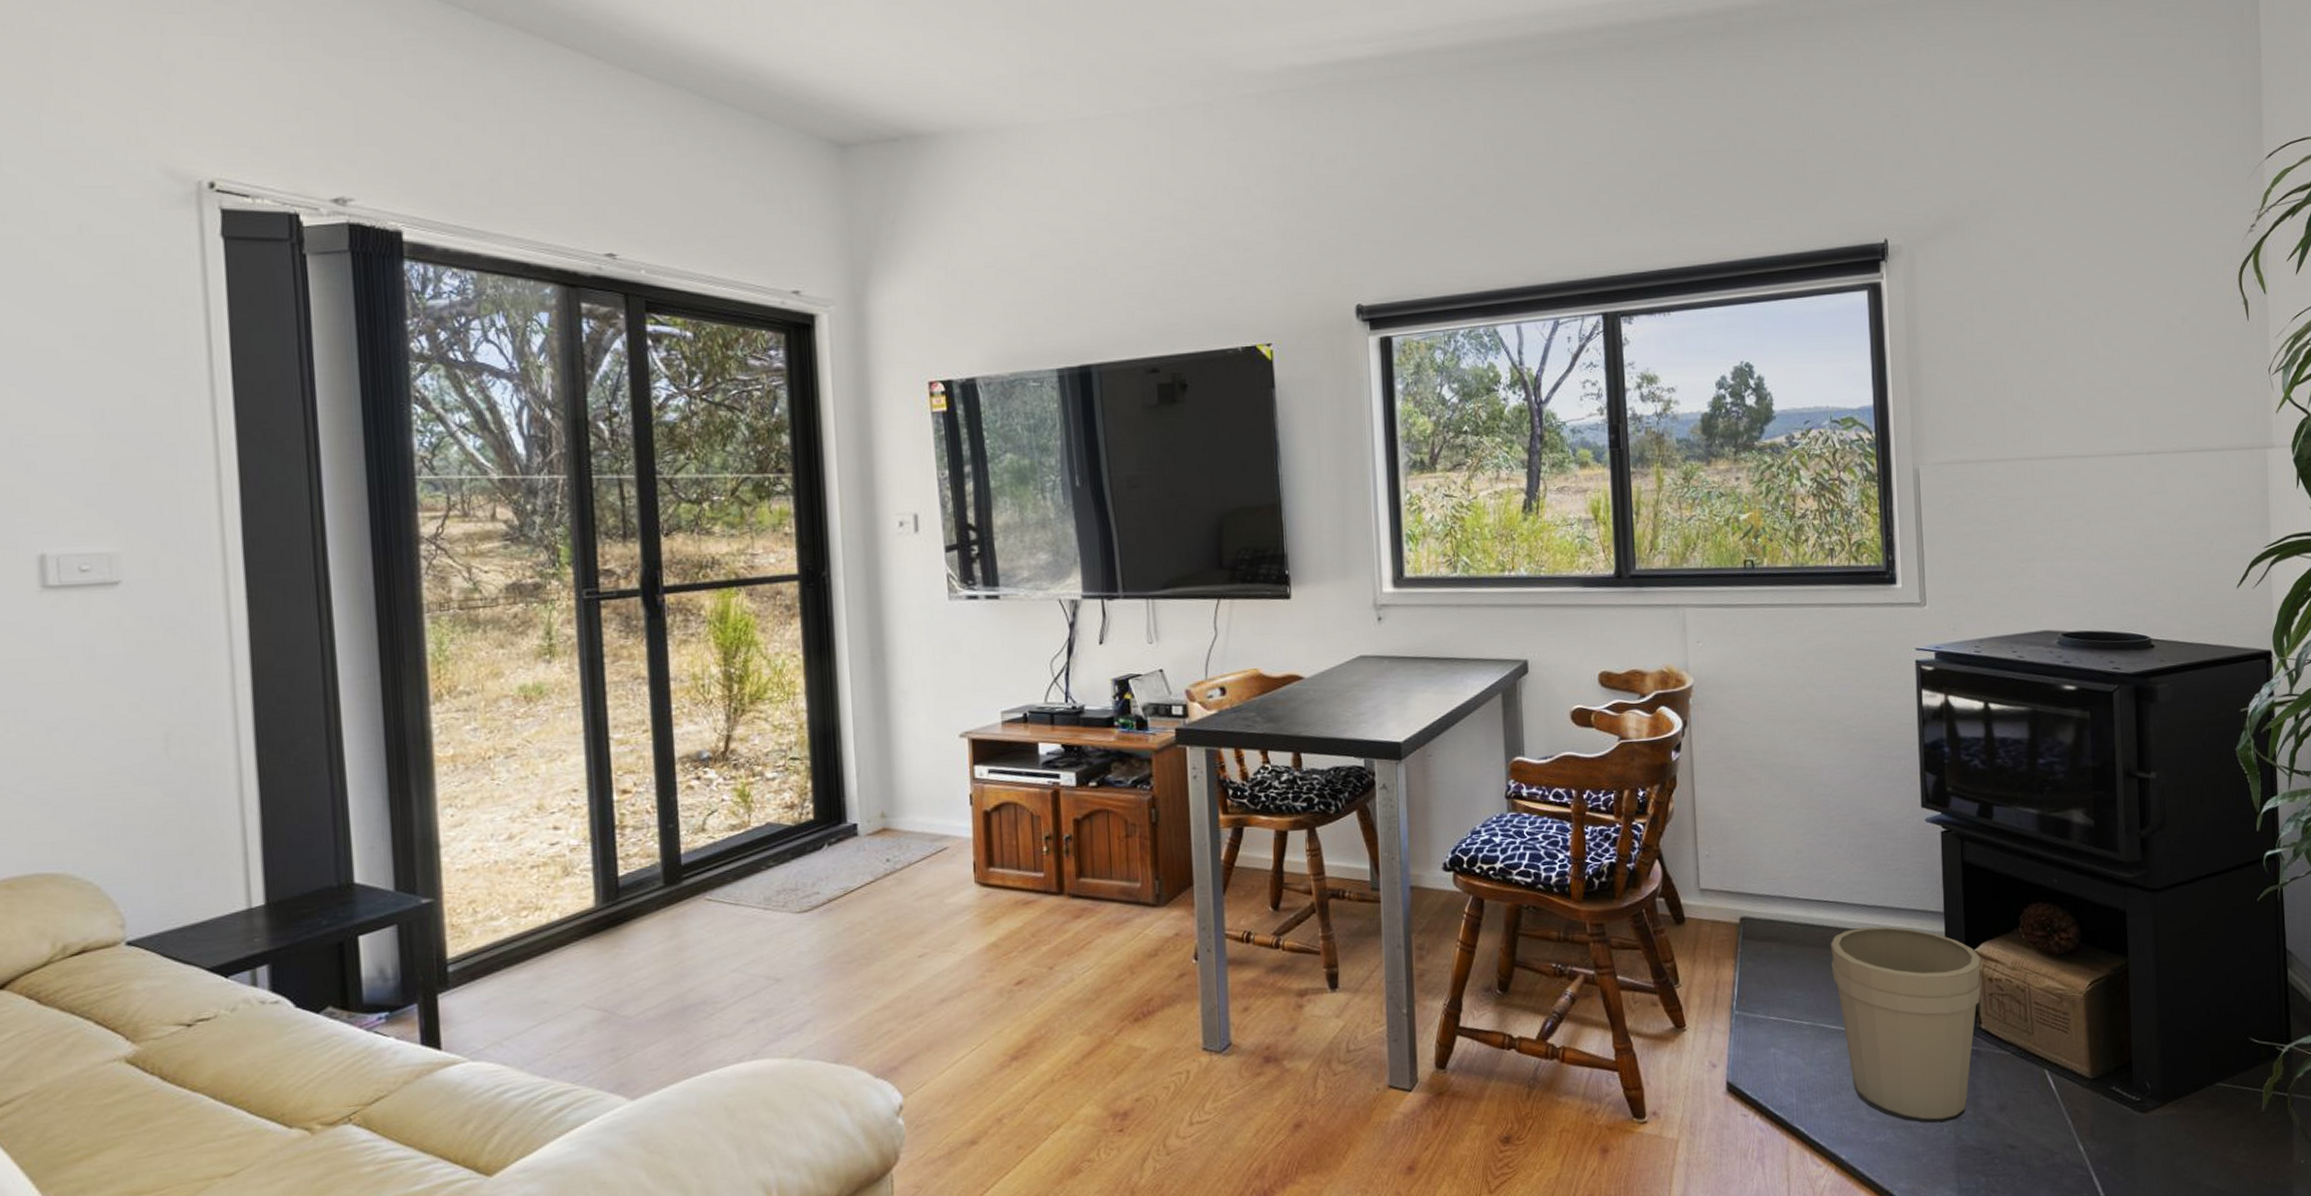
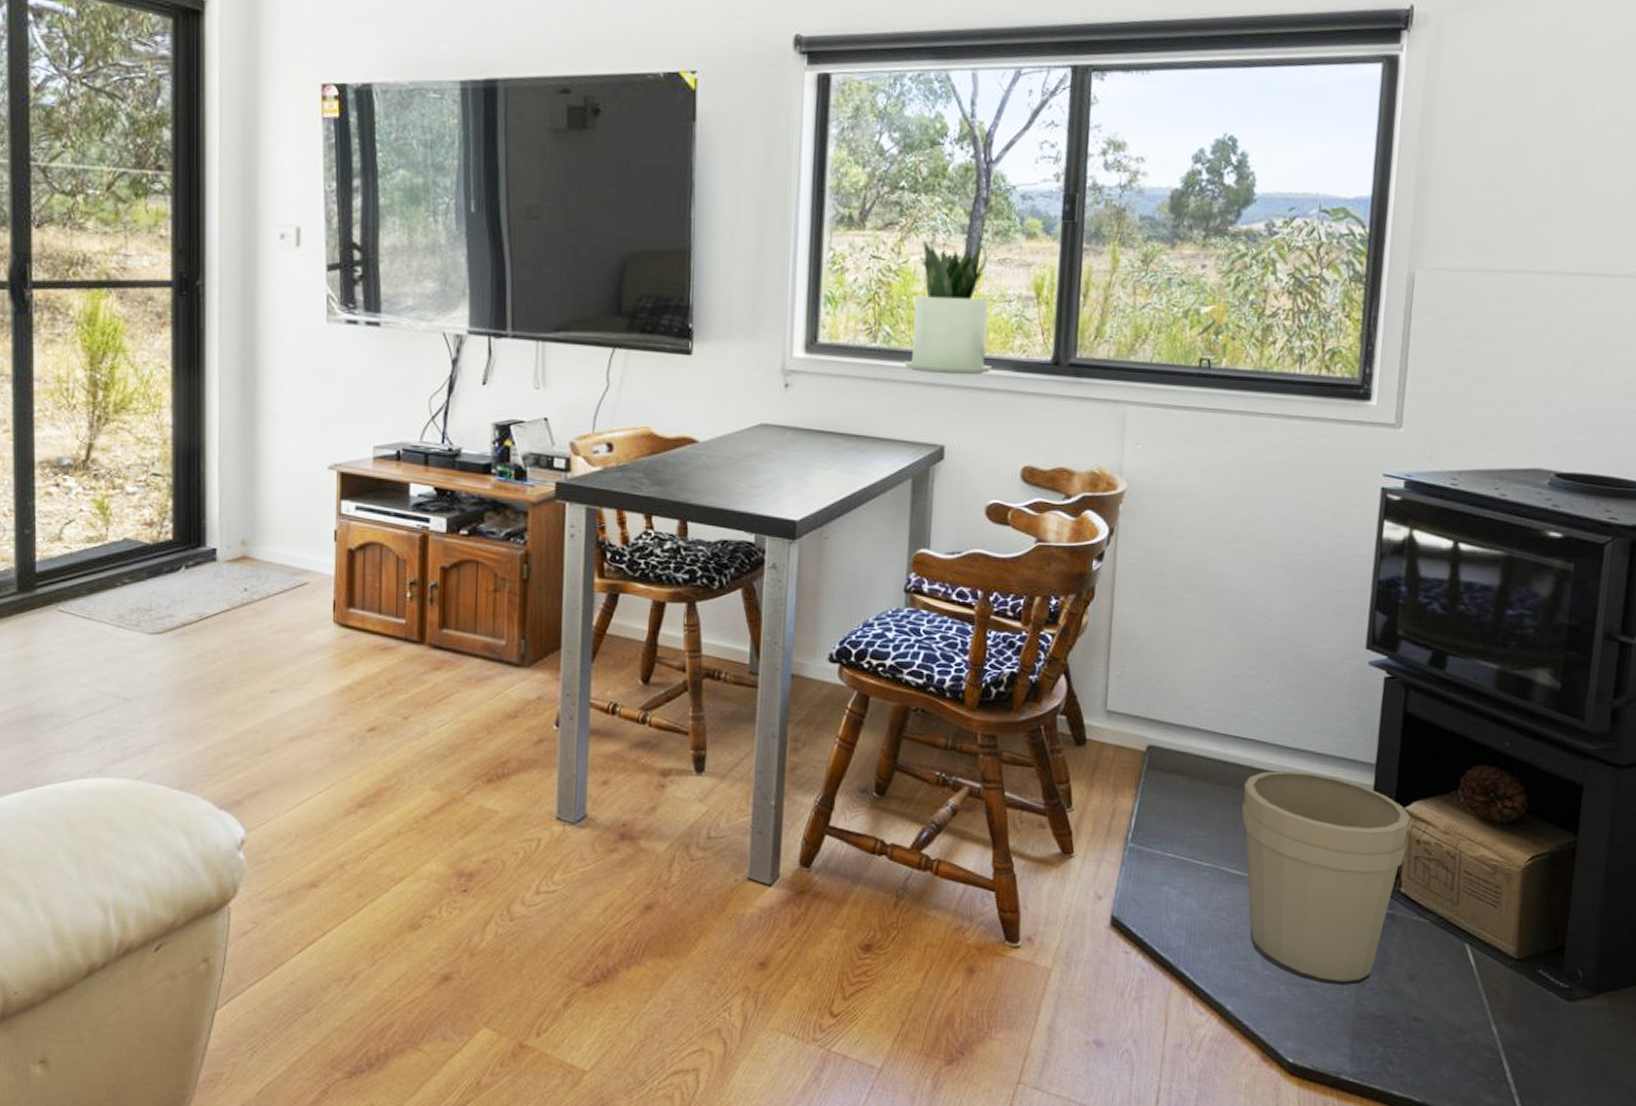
planter: none [1484,474,1562,596] -> present [904,241,992,375]

